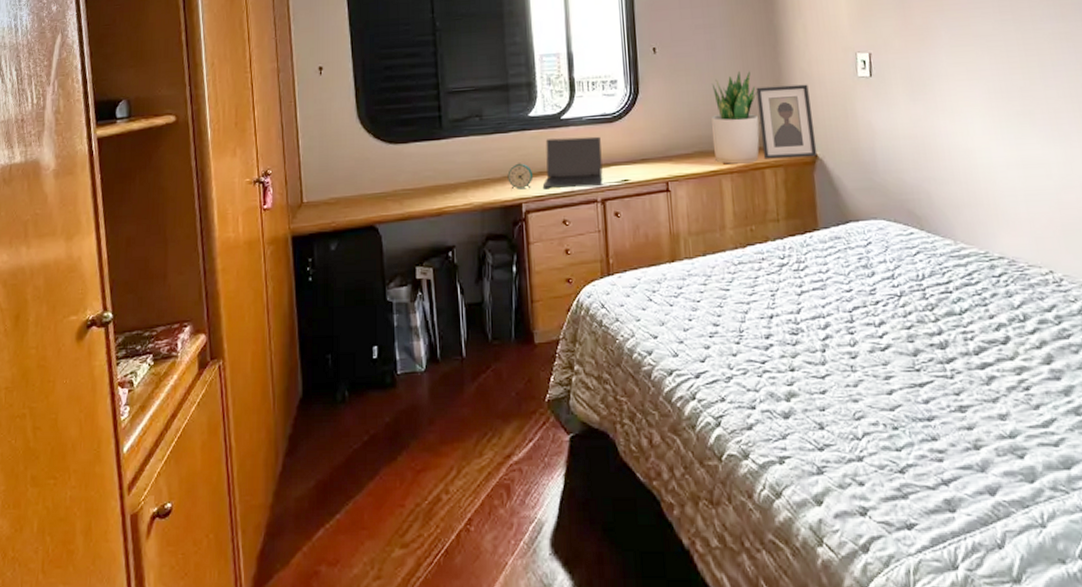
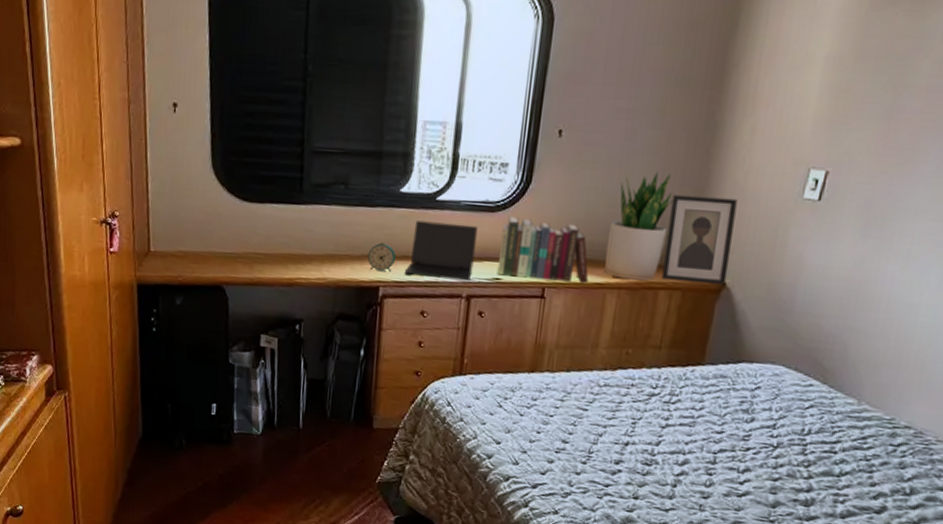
books: none [621,123,704,177] -> present [497,217,589,284]

